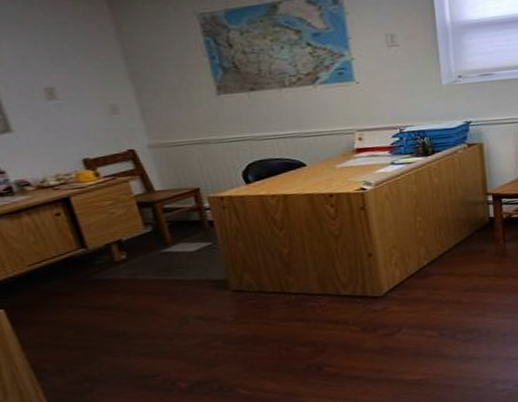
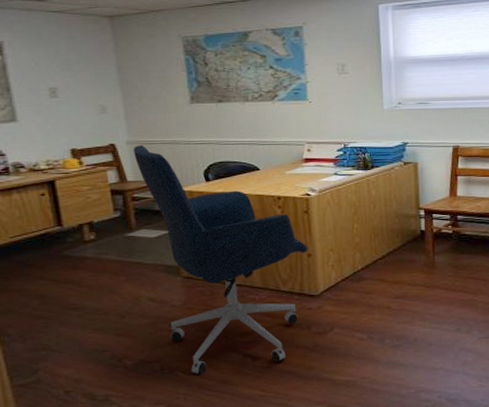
office chair: none [156,147,368,390] -> present [133,144,308,375]

